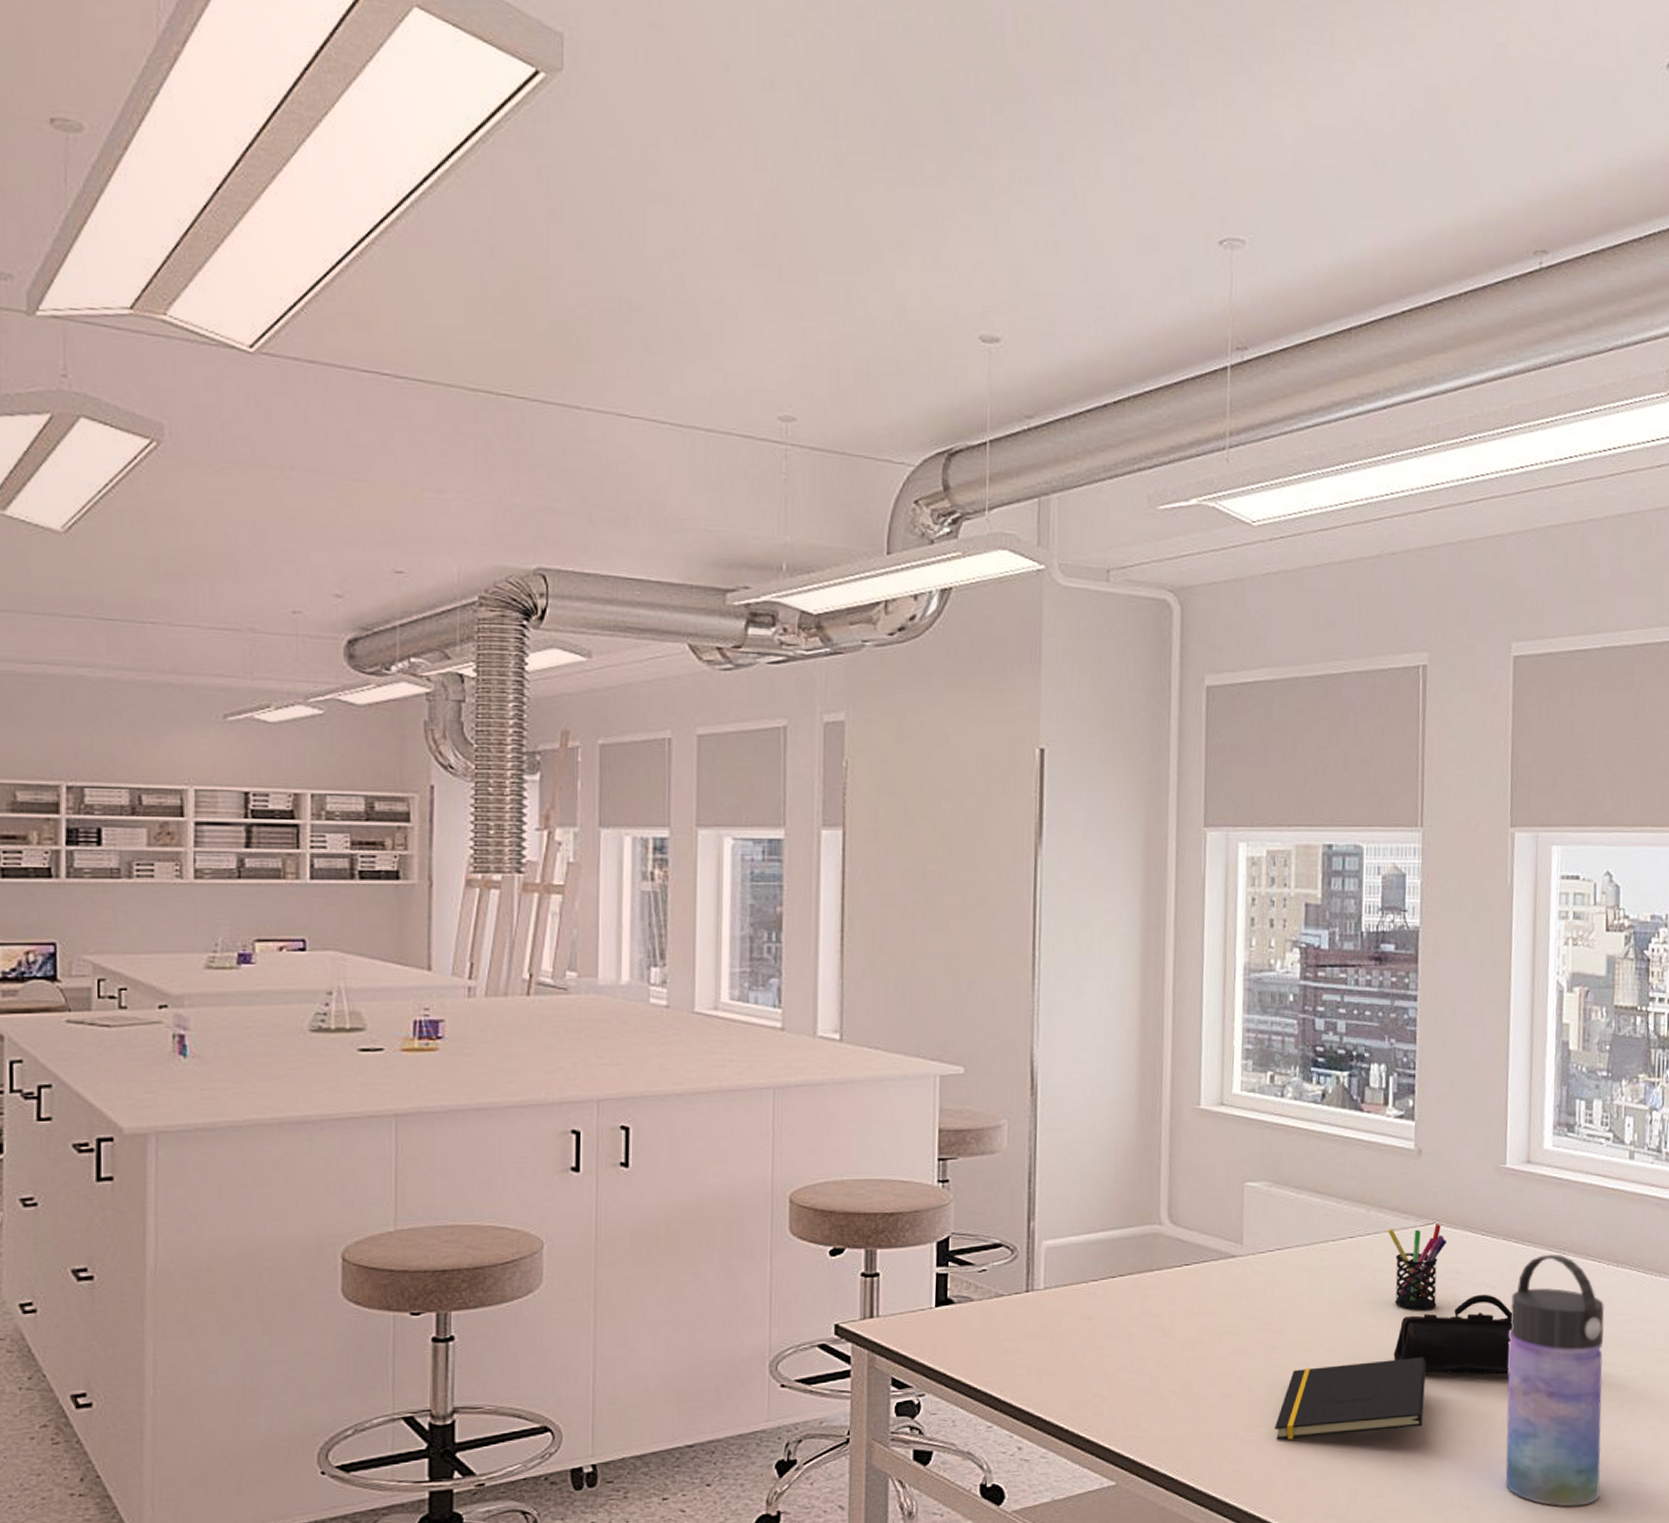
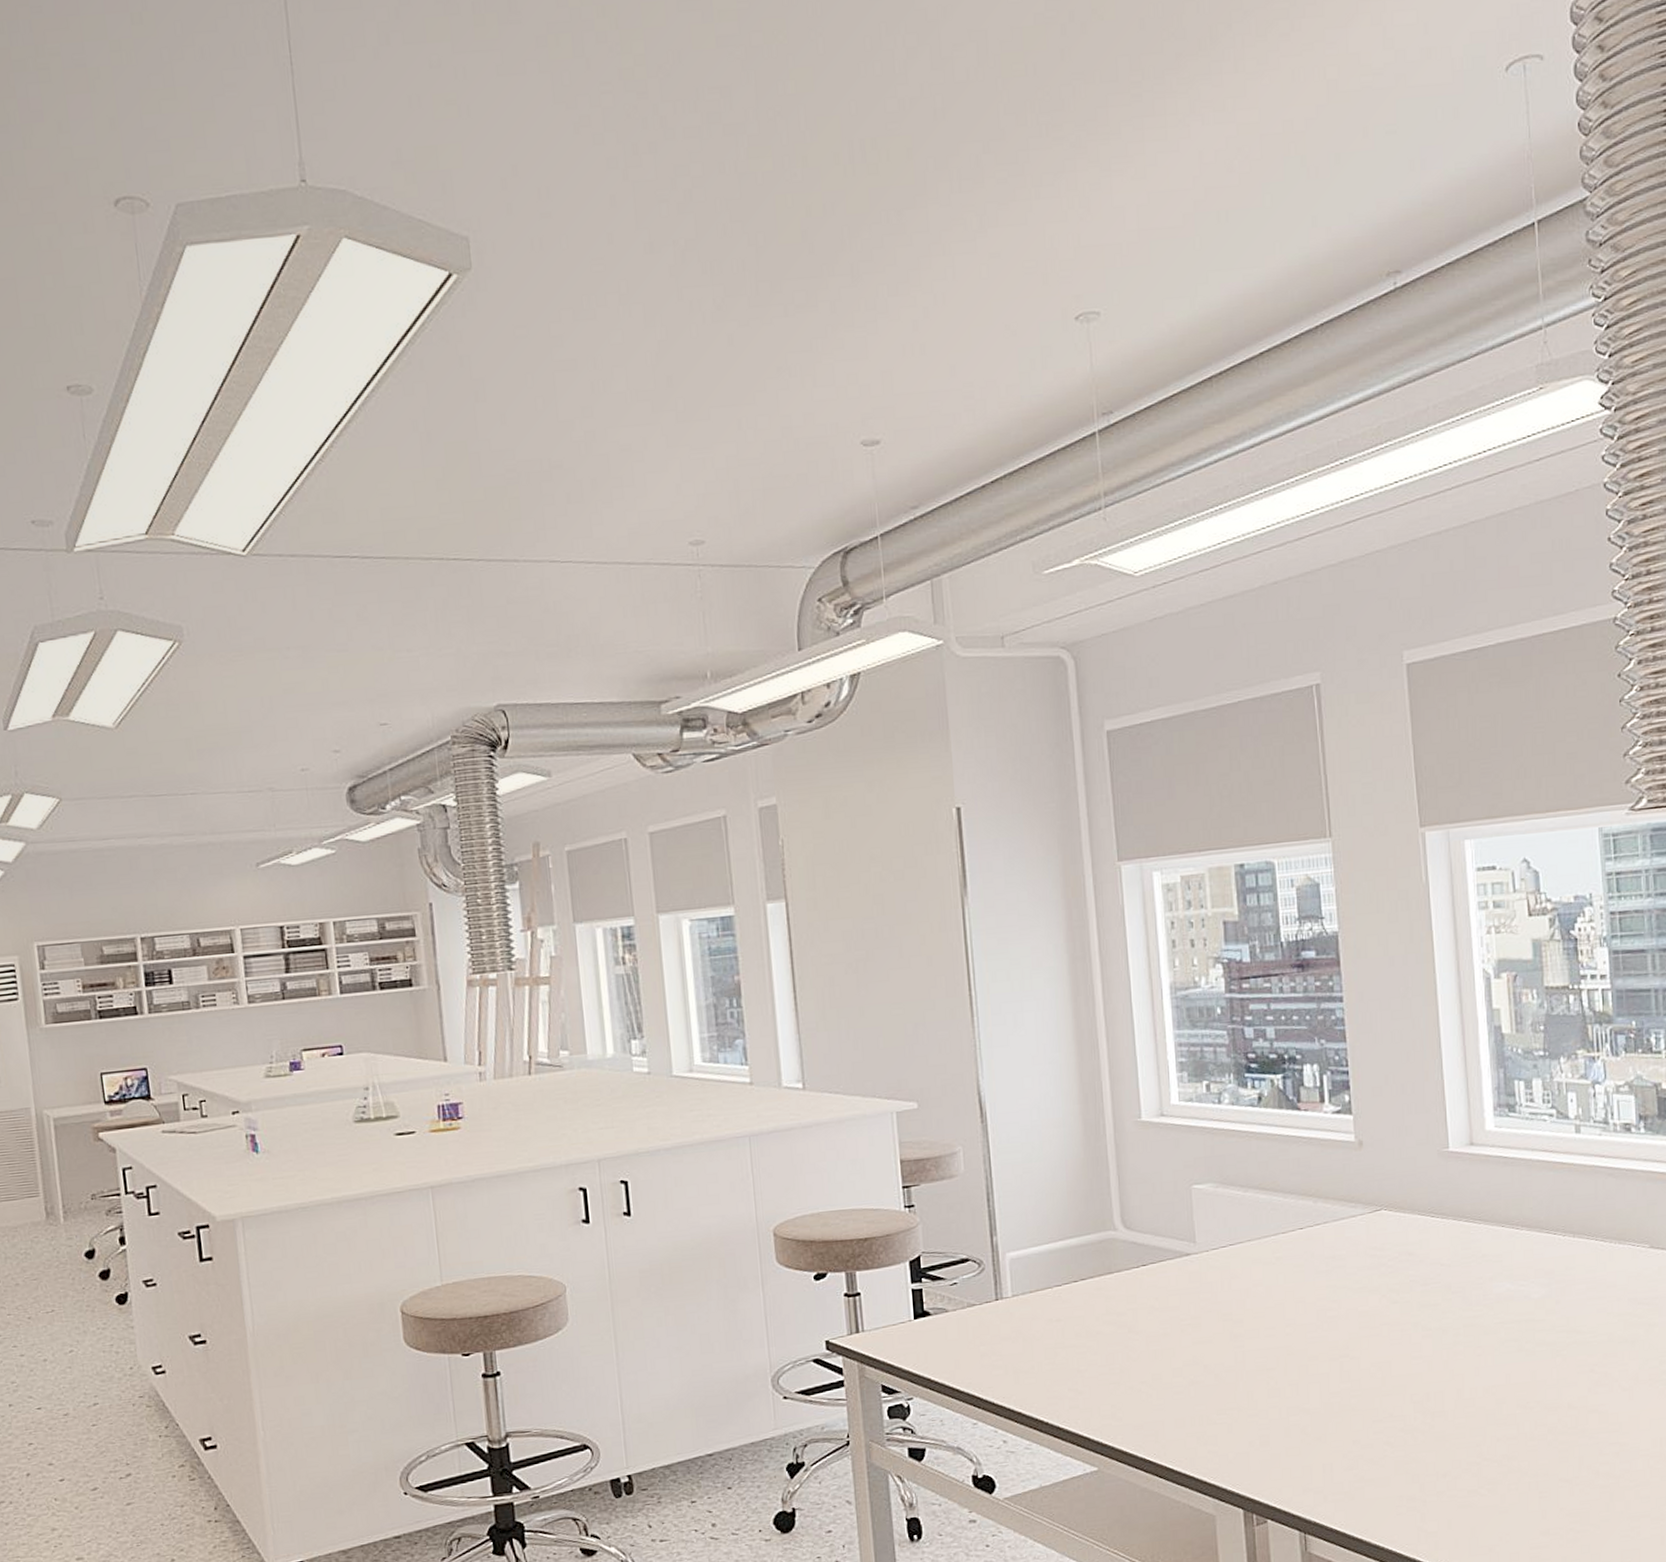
notepad: present [1274,1357,1427,1440] -> none [1243,1336,1390,1421]
pen holder: present [1388,1223,1448,1310] -> none [1337,1209,1397,1293]
pencil case: present [1393,1294,1513,1375] -> none [1354,1272,1472,1351]
water bottle: present [1505,1253,1604,1507] -> none [1468,1229,1577,1470]

